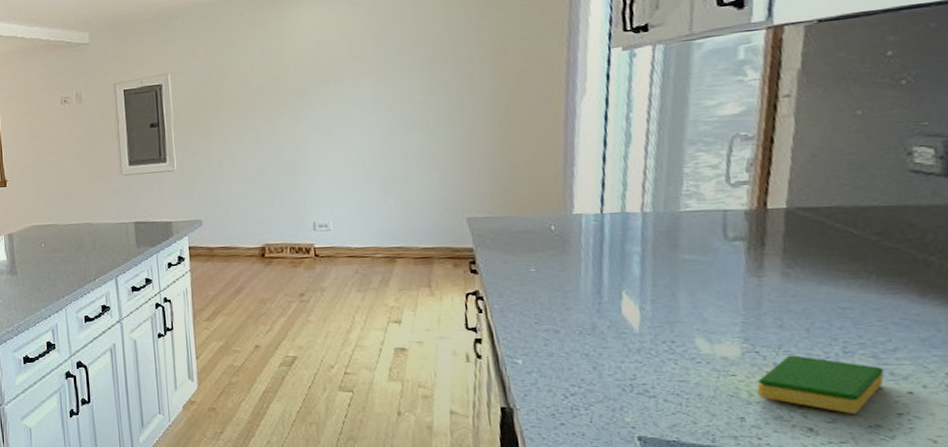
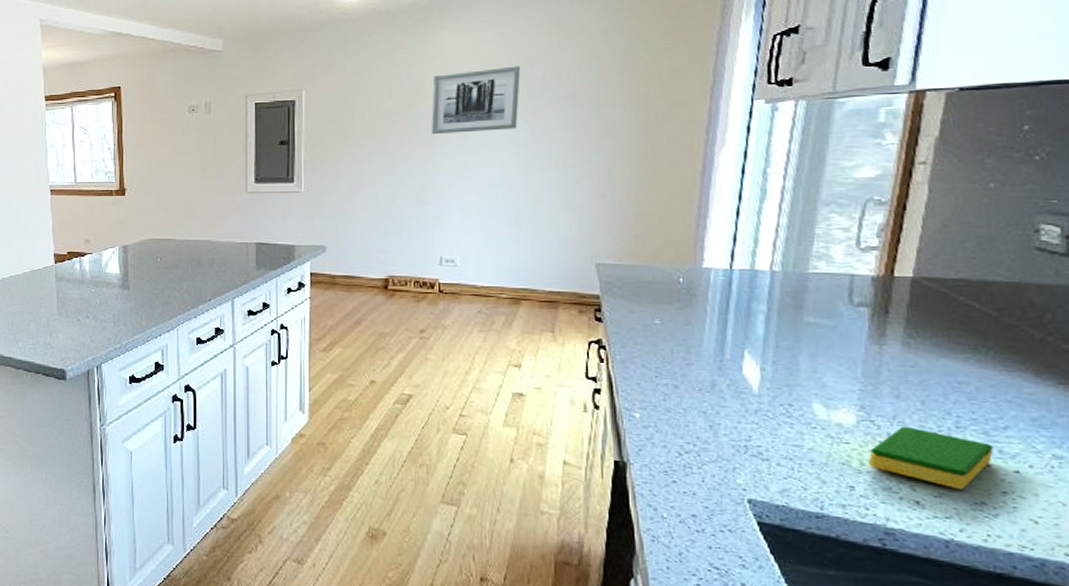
wall art: none [293,34,379,107] -> present [431,66,521,135]

